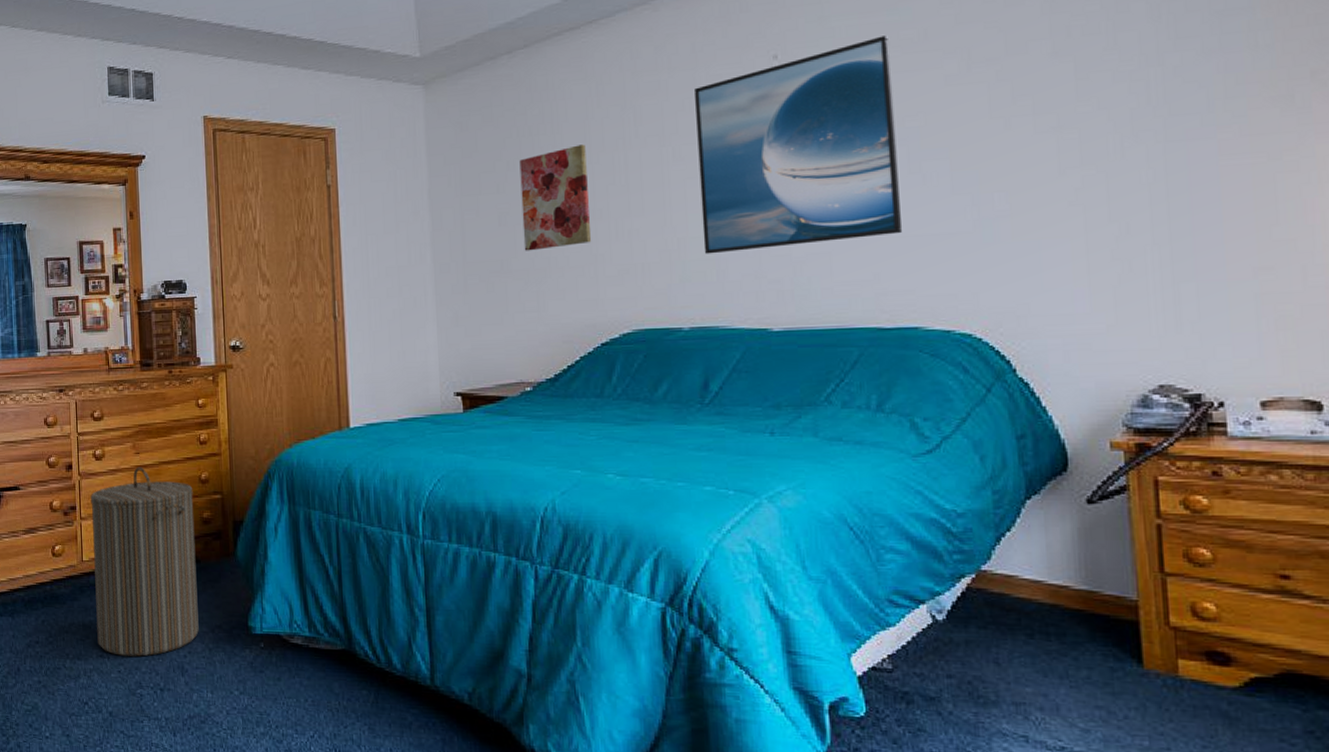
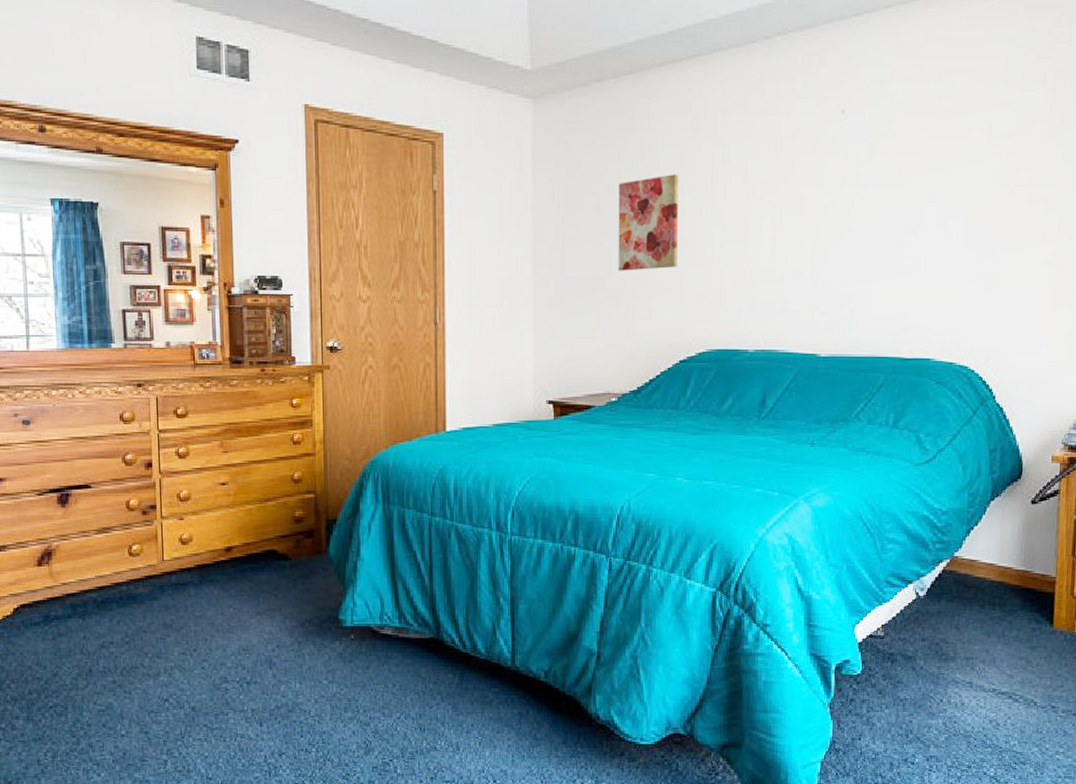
laundry hamper: present [90,466,199,657] -> none [173,465,288,652]
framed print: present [695,35,903,254] -> none [771,104,932,285]

